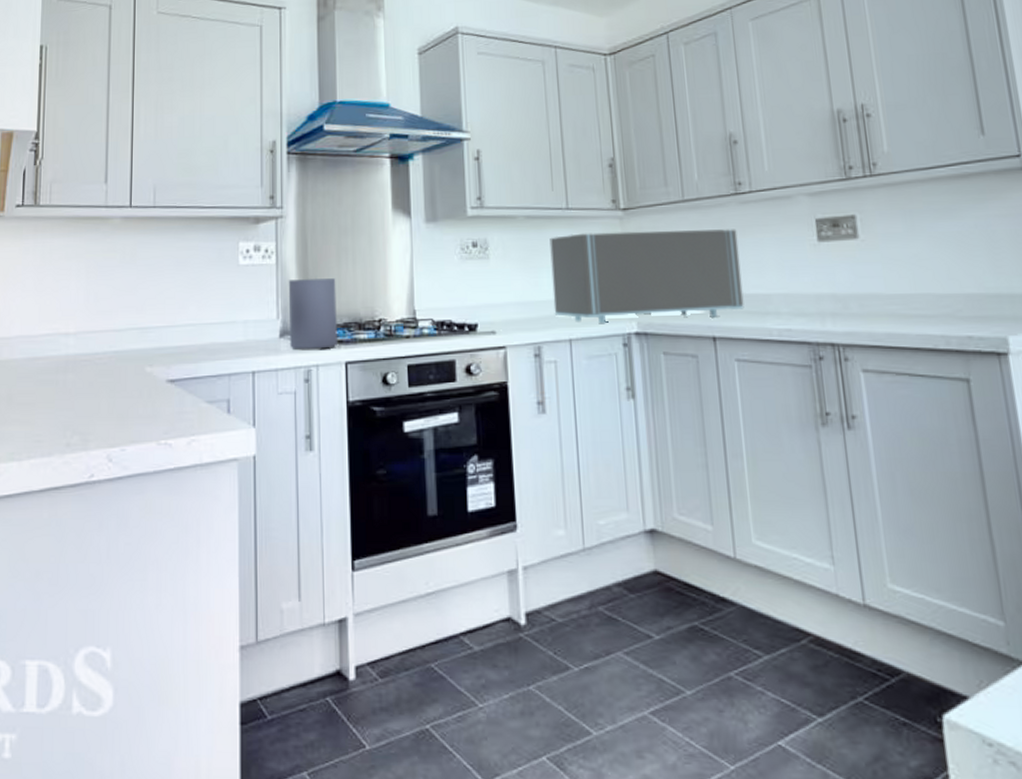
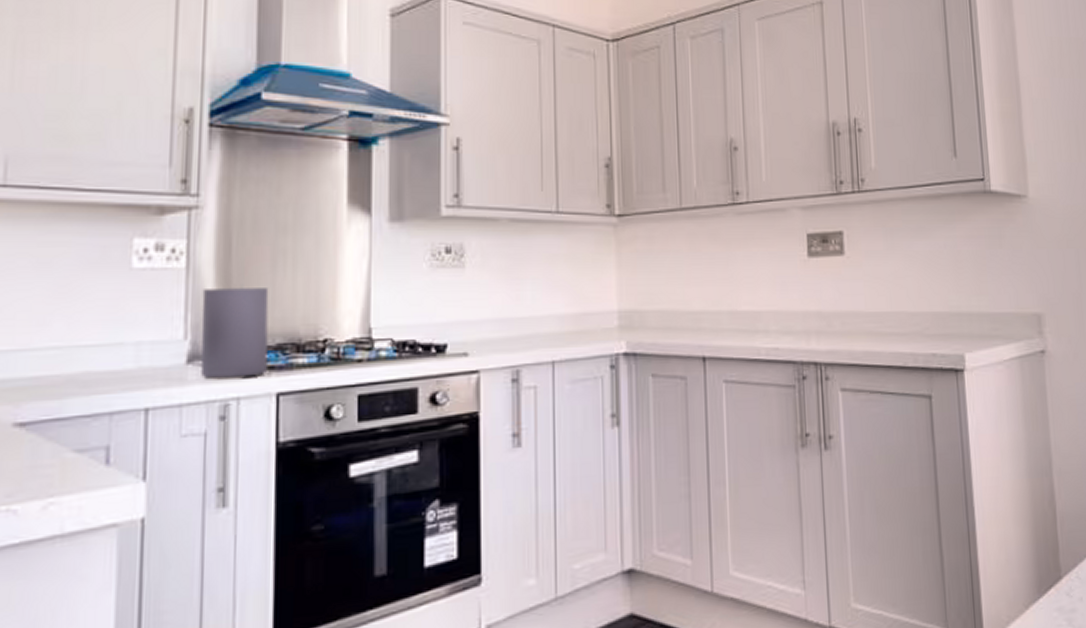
microwave: present [549,229,744,324] -> none [536,240,735,344]

